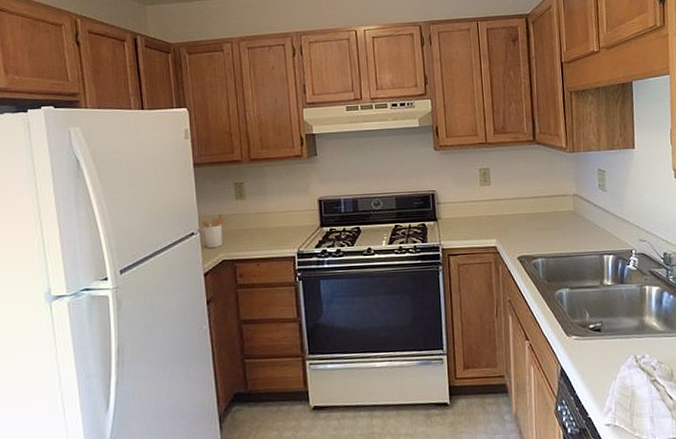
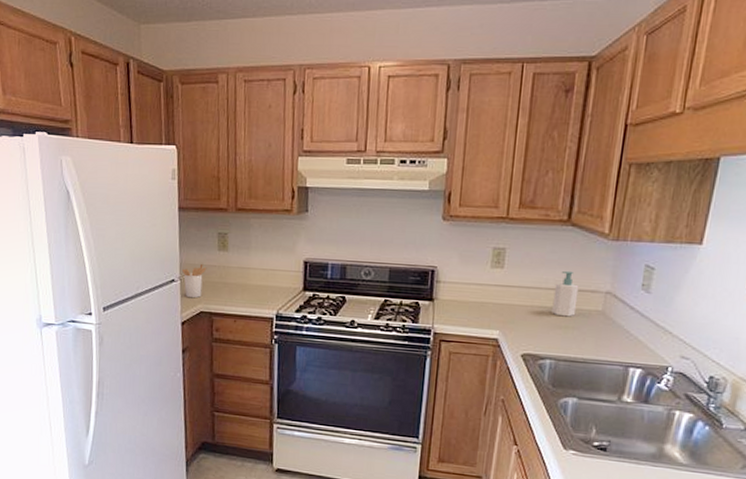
soap bottle: none [533,181,554,220] -> present [552,270,579,317]

